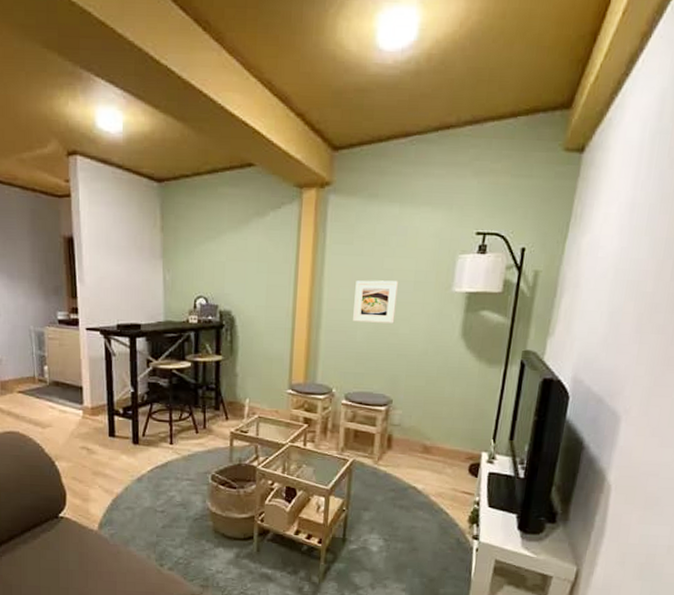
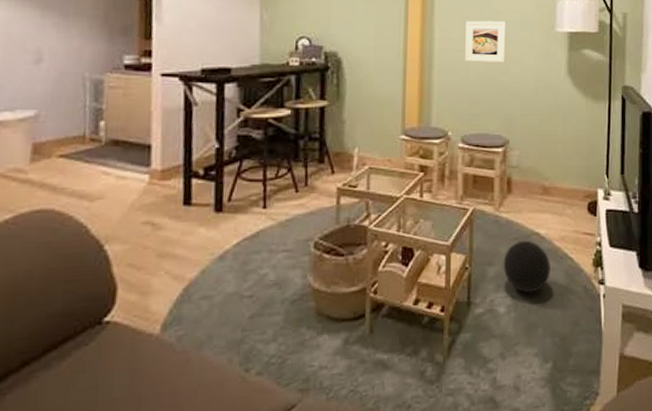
ball: none [378,492,425,539] -> present [503,240,550,293]

